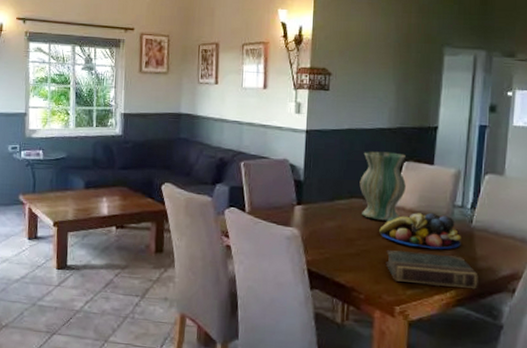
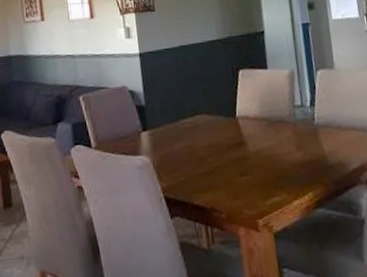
vase: present [359,151,406,221] -> none [198,62,246,134]
fruit bowl: present [379,212,461,250] -> none [228,116,309,155]
book: present [385,250,480,290] -> none [238,156,333,193]

